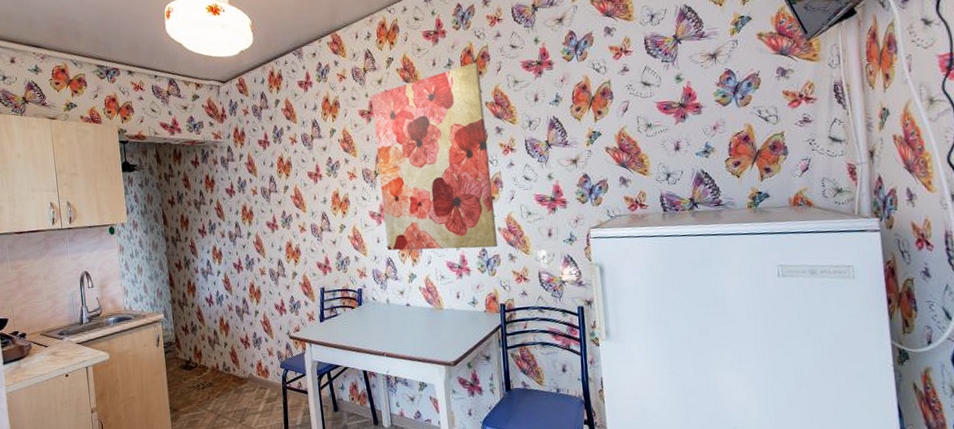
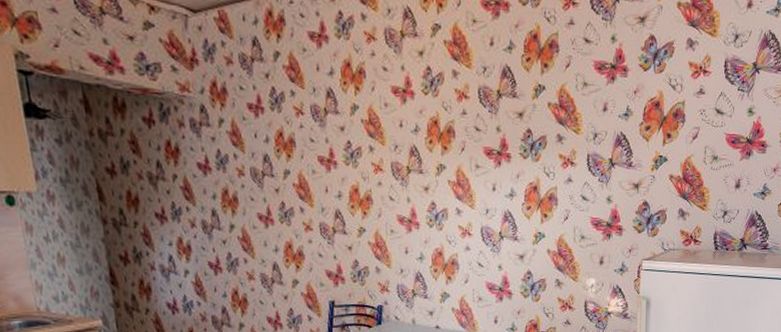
wall art: present [371,62,499,251] -> none [408,50,546,271]

